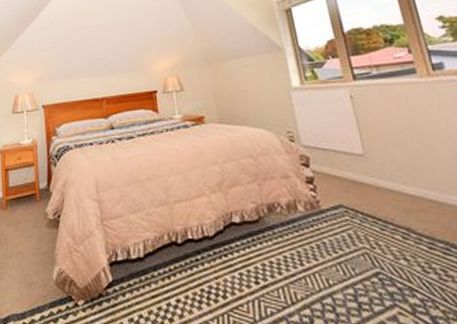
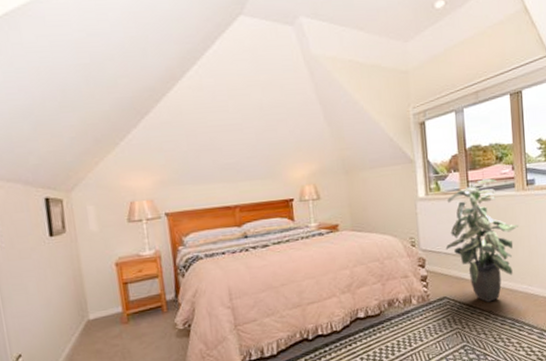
indoor plant: none [327,63,435,216] -> present [445,178,518,303]

